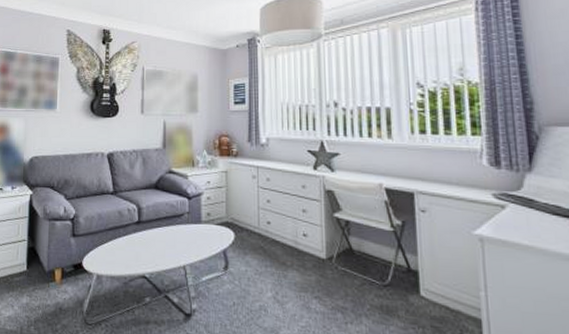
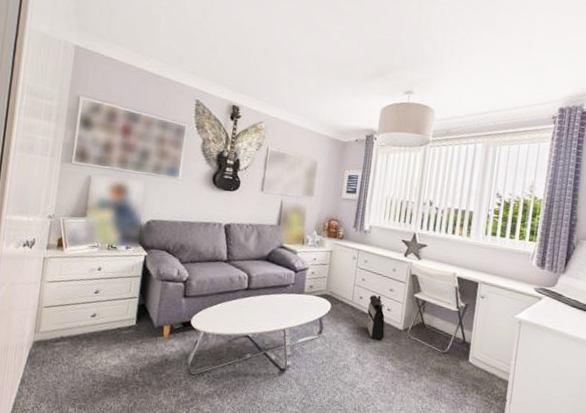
backpack: none [279,219,304,273] -> present [366,295,385,340]

